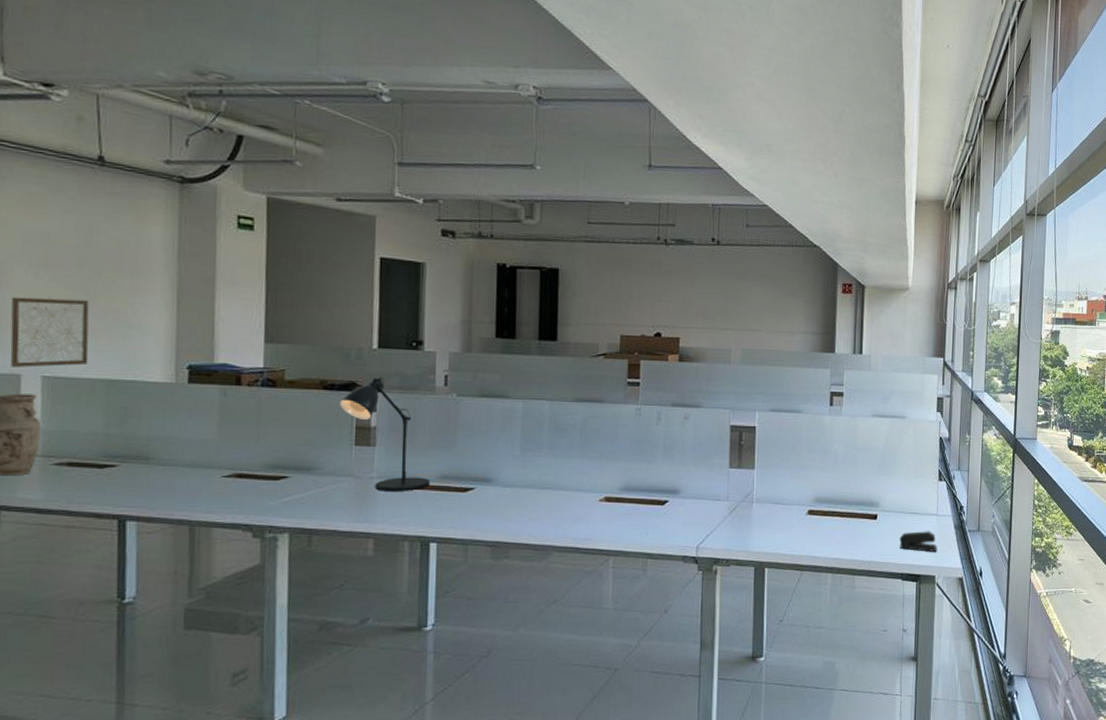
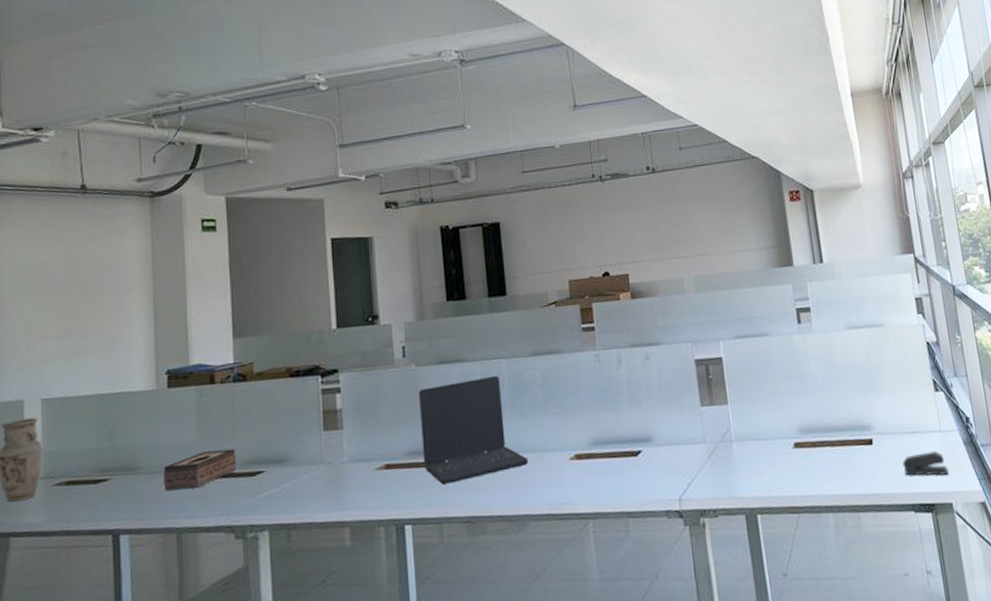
wall art: present [10,297,89,368] -> none [14,320,80,395]
tissue box: none [177,451,260,485] -> present [162,448,237,492]
desk lamp: present [339,377,431,491] -> none [305,357,399,476]
laptop: none [455,415,560,510] -> present [418,375,529,485]

